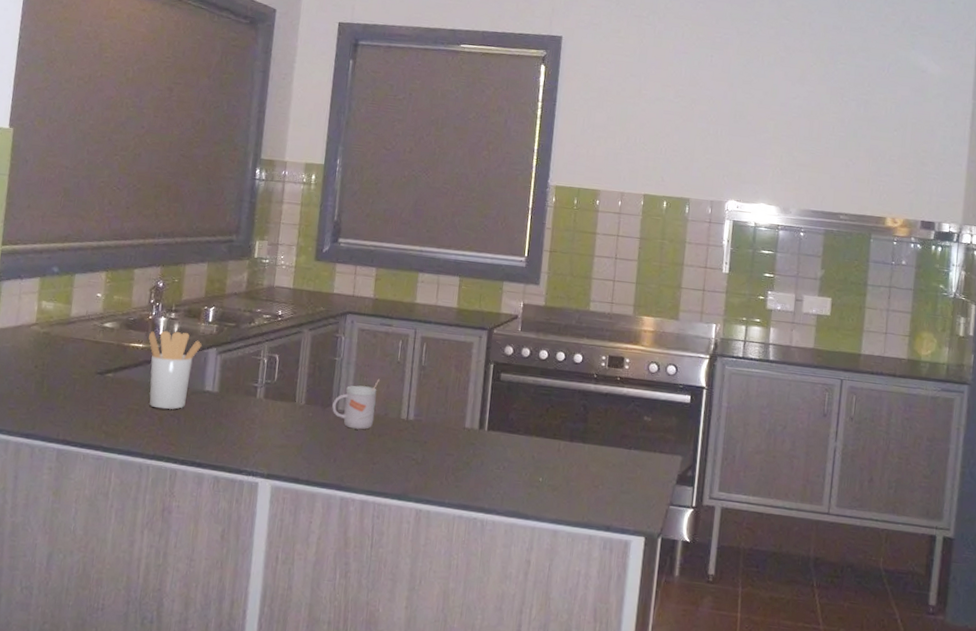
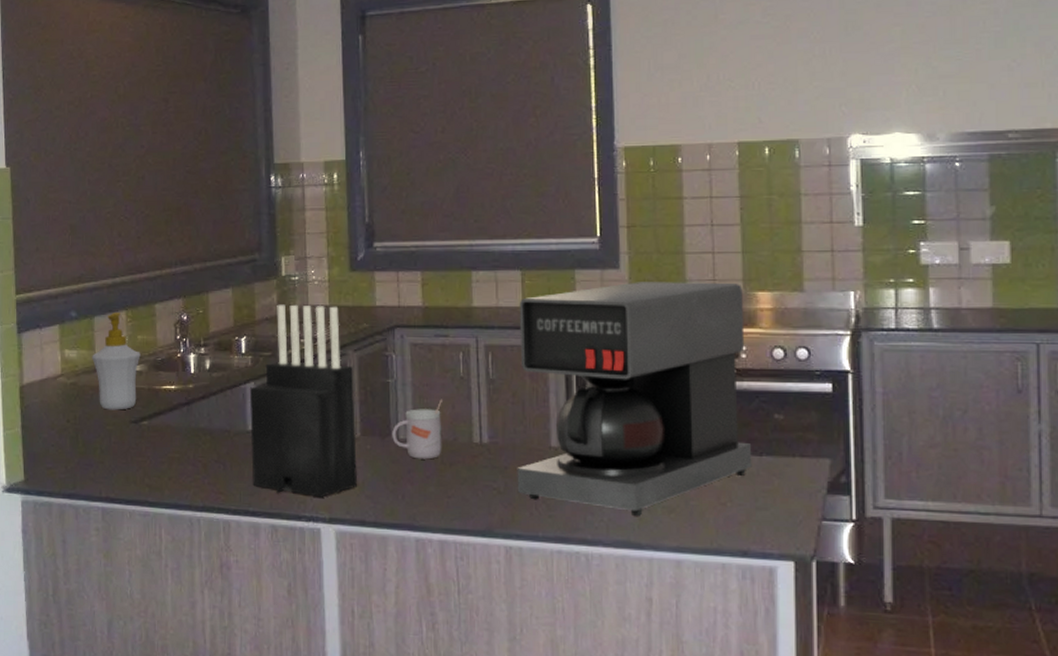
soap bottle: none [67,272,115,362] -> present [92,312,141,410]
utensil holder: present [148,330,202,410] -> none [180,367,238,455]
knife block: none [202,282,306,456] -> present [249,304,358,498]
coffee maker: none [432,297,633,491] -> present [517,282,752,516]

